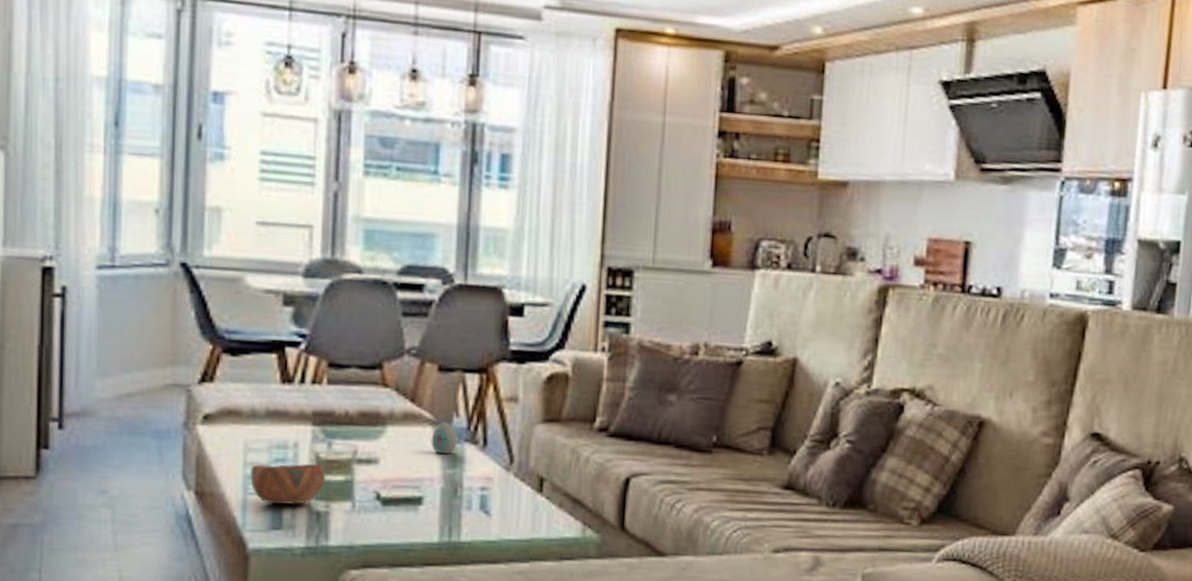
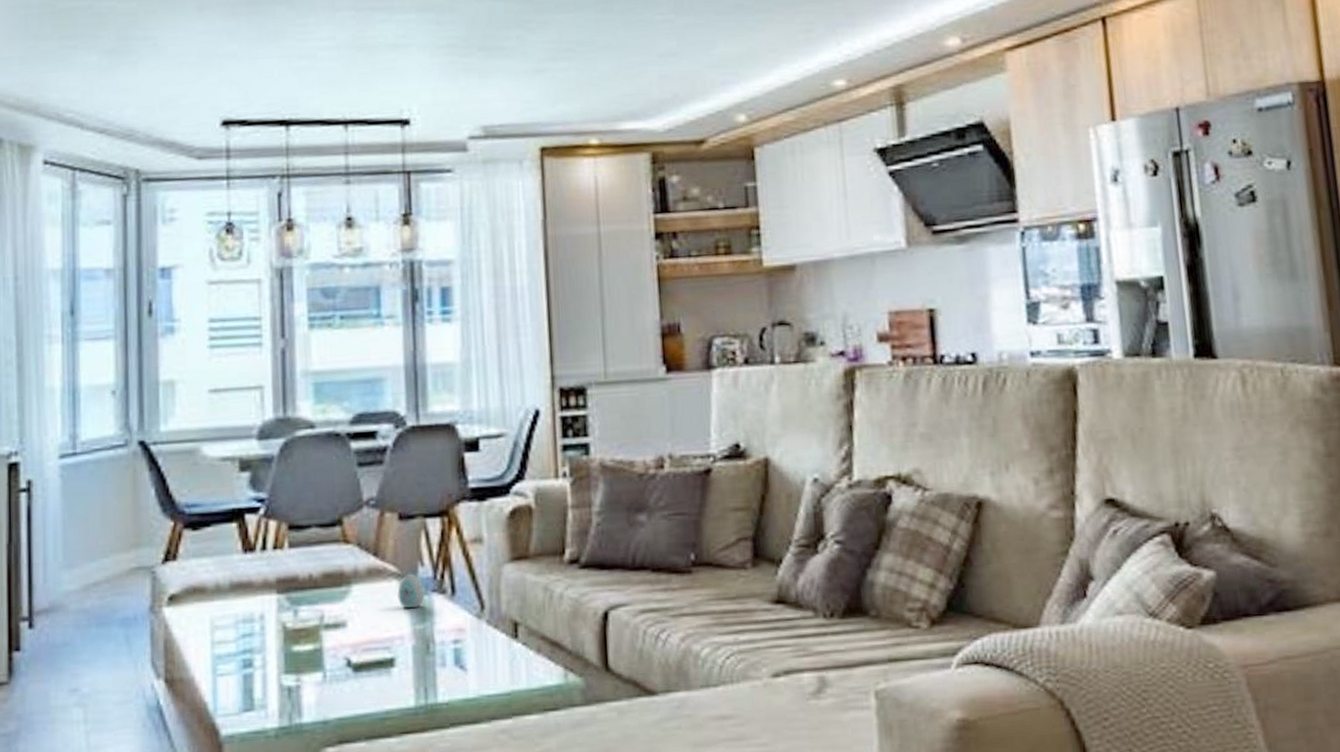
bowl: present [250,463,325,506] -> none [218,634,293,685]

